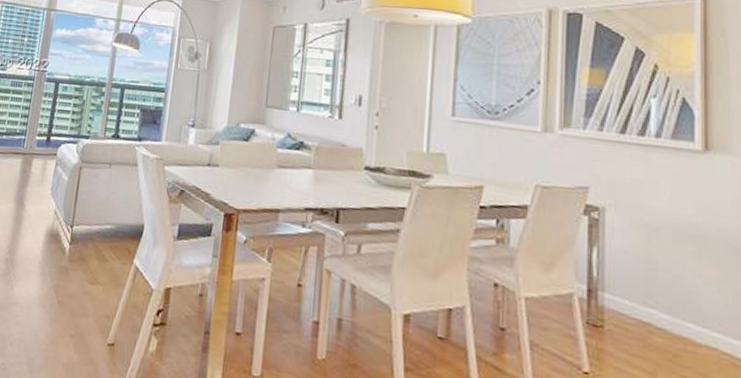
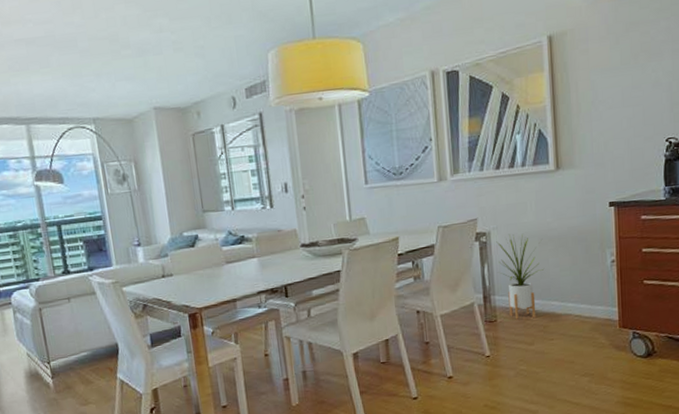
house plant: none [612,218,678,338] -> present [496,234,544,320]

